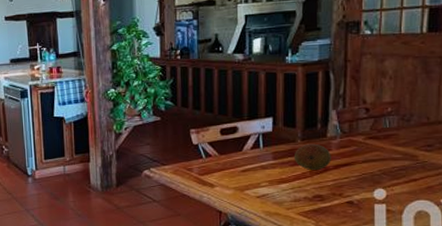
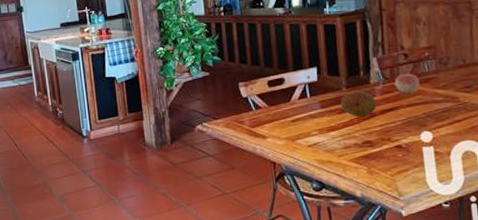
fruit: none [352,128,379,149] -> present [394,73,420,94]

